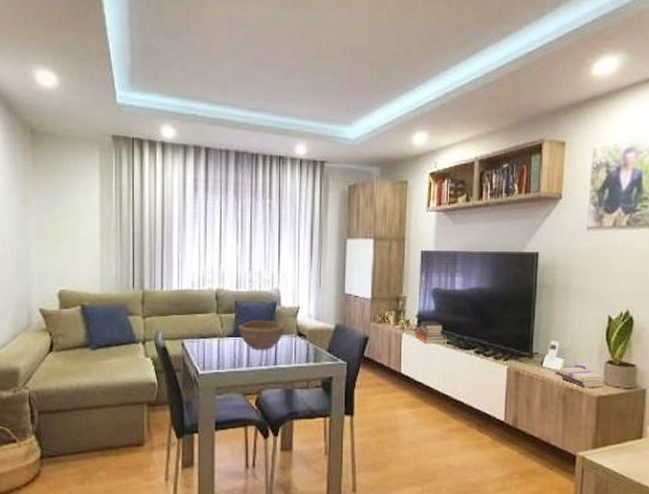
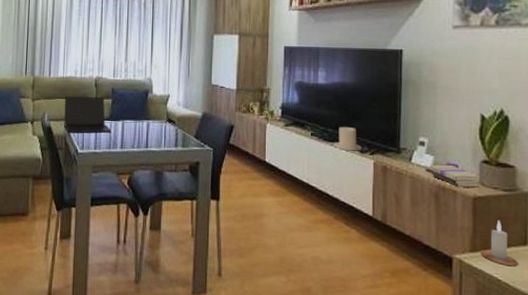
laptop: none [180,311,236,353] -> present [64,96,111,133]
bowl: present [238,321,285,350] -> none [114,106,156,133]
books: present [414,321,446,345] -> none [278,112,310,136]
candle: none [469,333,497,358] -> present [334,126,363,151]
candle: none [601,417,633,459] -> present [480,220,518,267]

